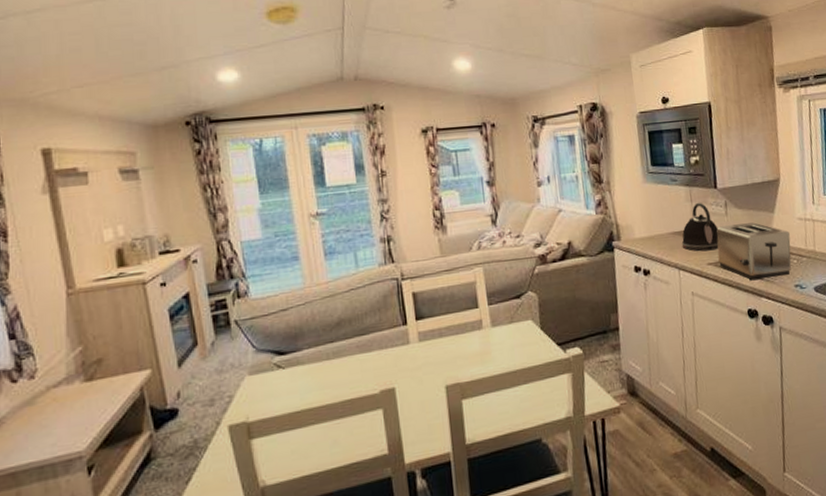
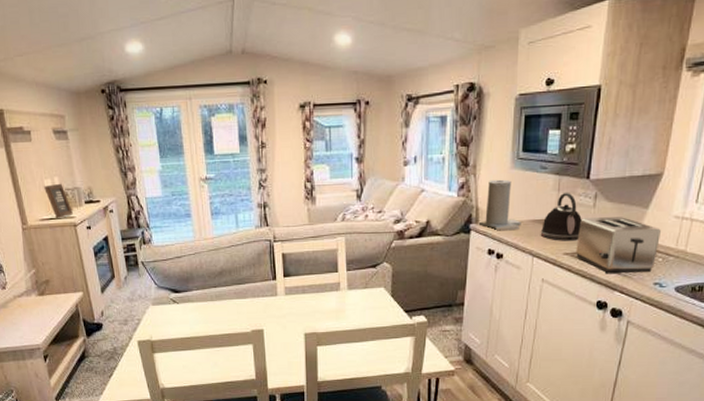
picture frame: none [102,232,143,276] -> present [44,183,74,218]
paper towel: none [620,193,662,246] -> present [478,179,521,231]

